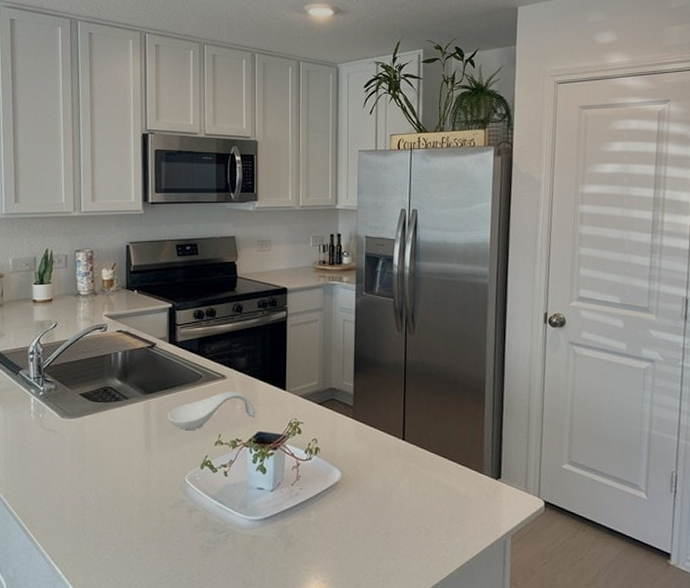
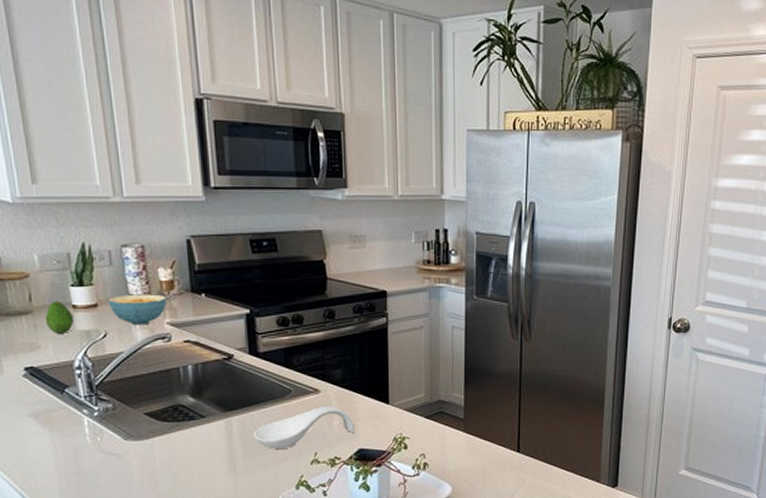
fruit: none [11,296,33,325] -> present [45,300,75,335]
cereal bowl: none [60,291,106,317] -> present [107,294,167,325]

